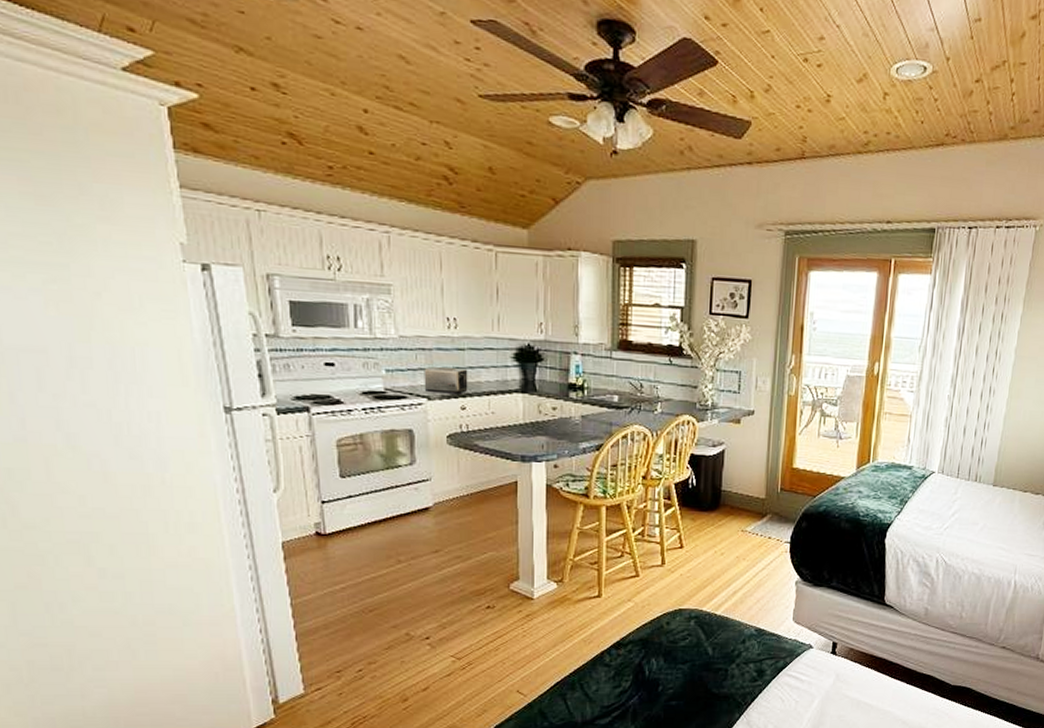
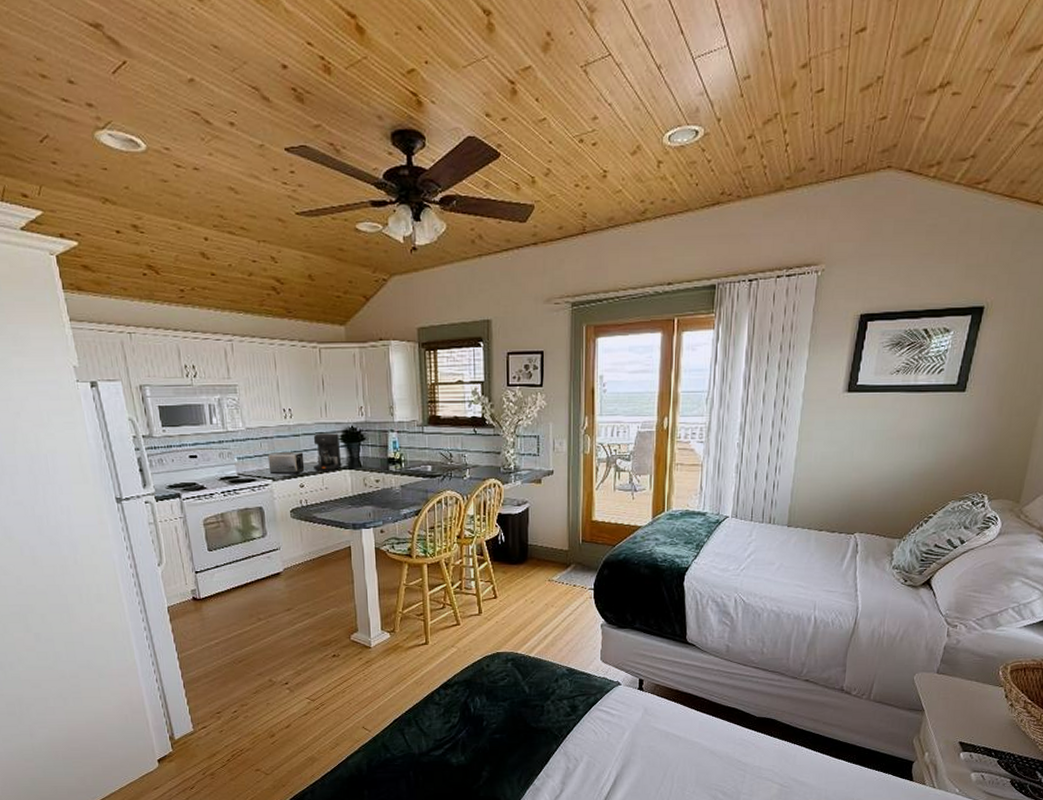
coffee maker: none [479,349,514,394] -> present [313,433,342,471]

